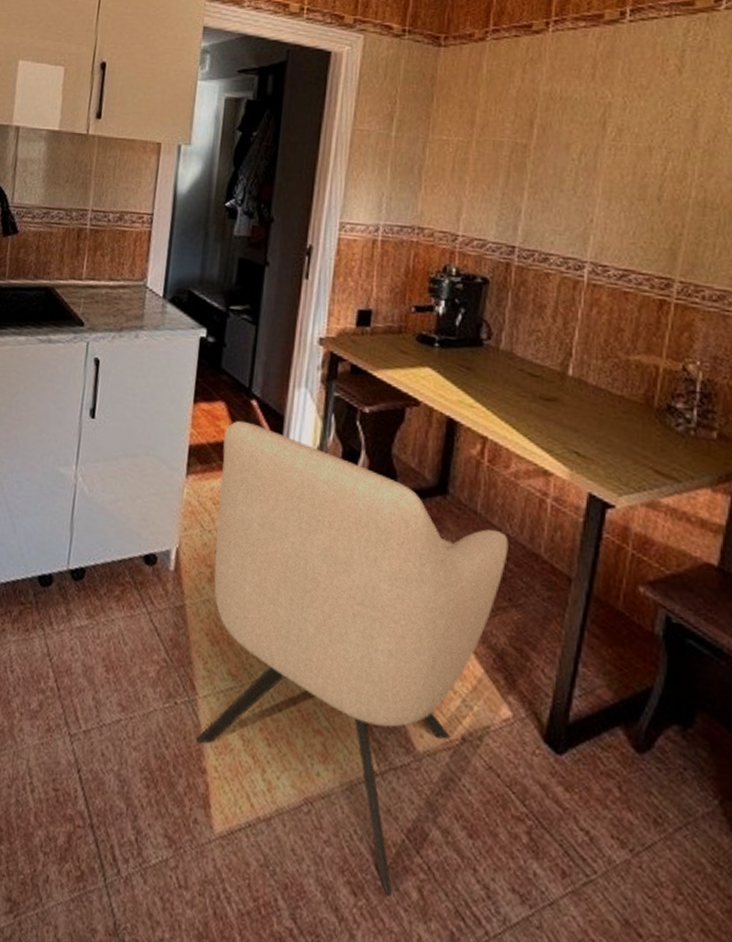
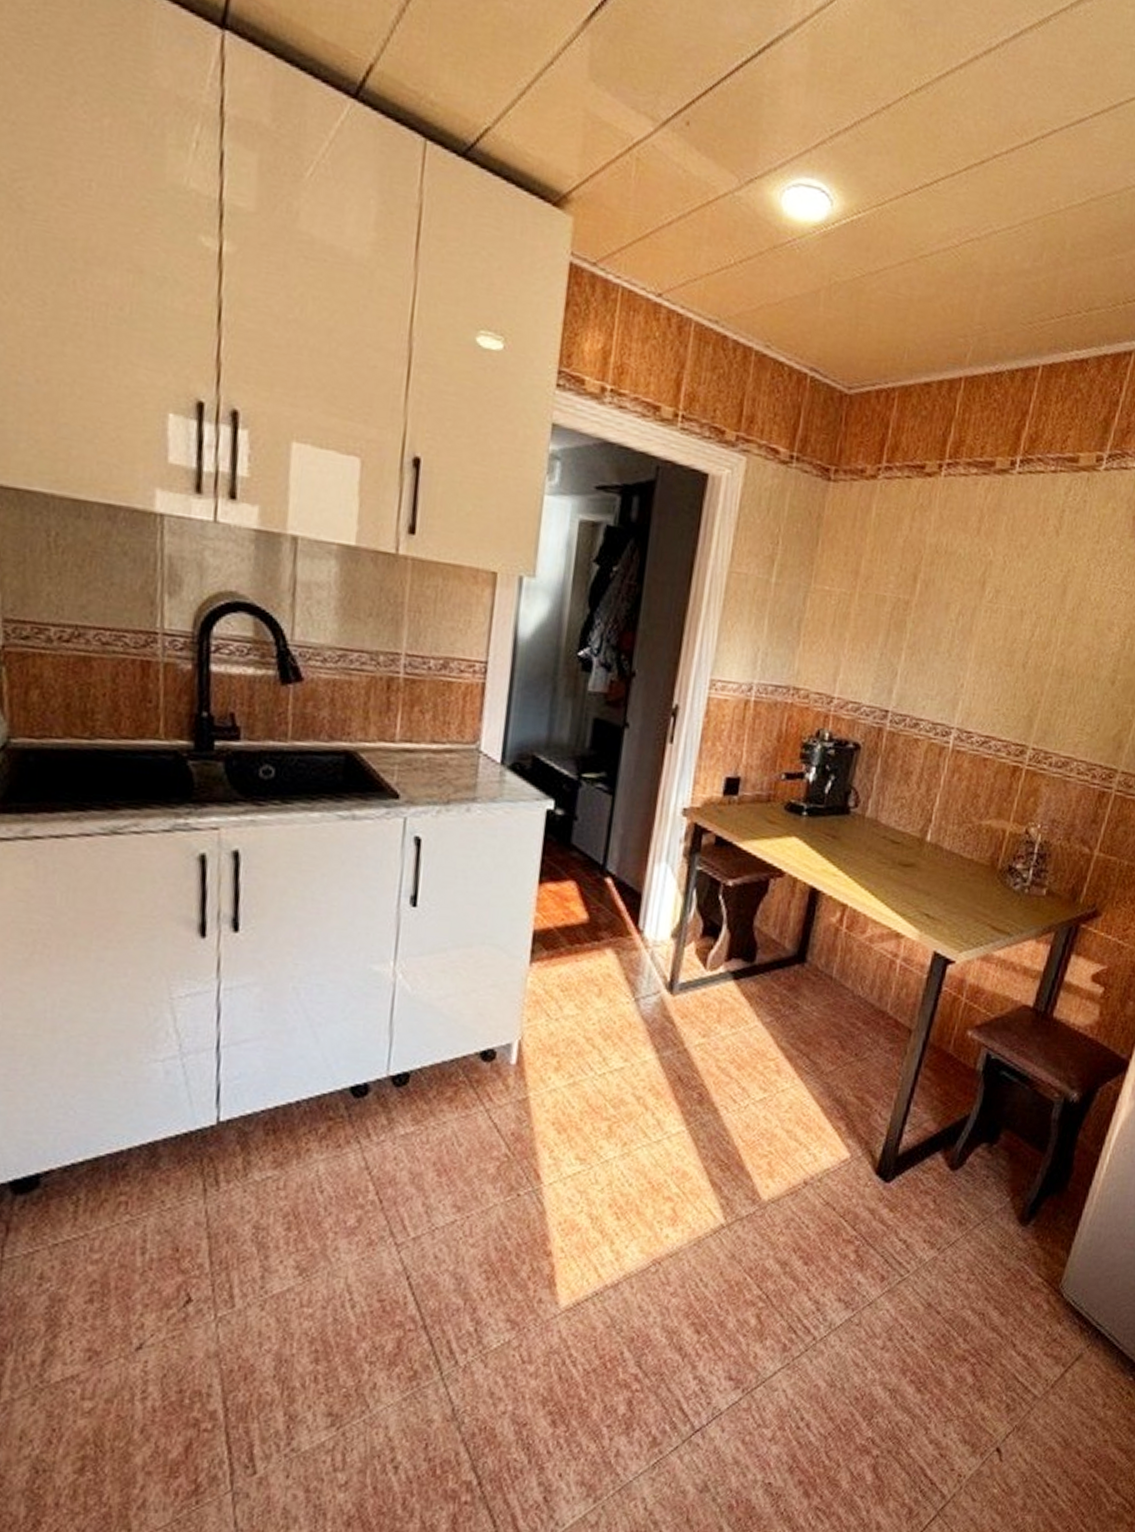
chair: present [196,420,509,897] -> none [541,900,859,1328]

